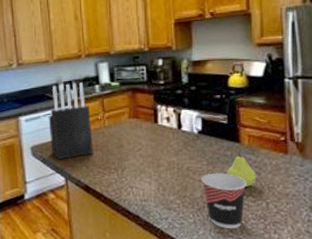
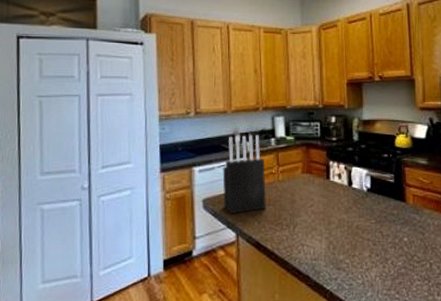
cup: present [201,173,247,229] -> none [370,232,412,291]
fruit: present [227,151,257,186] -> none [394,210,421,246]

